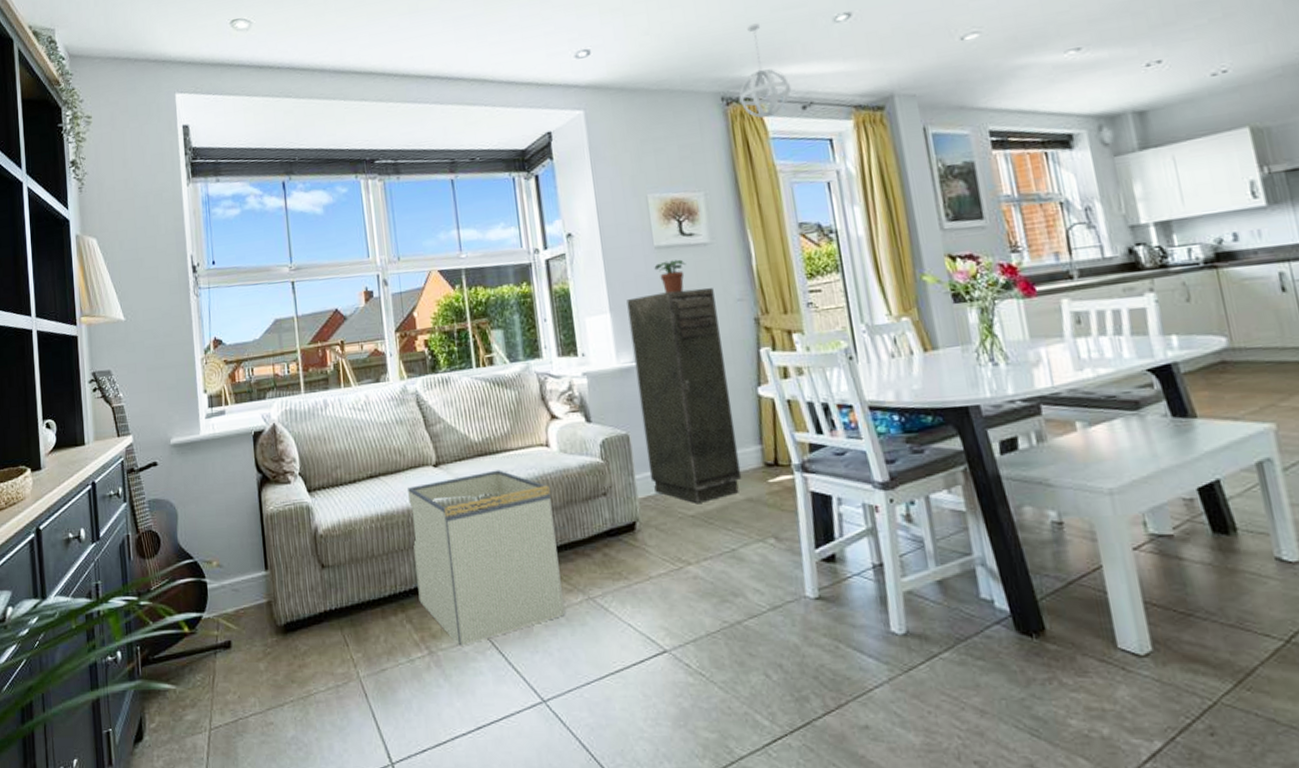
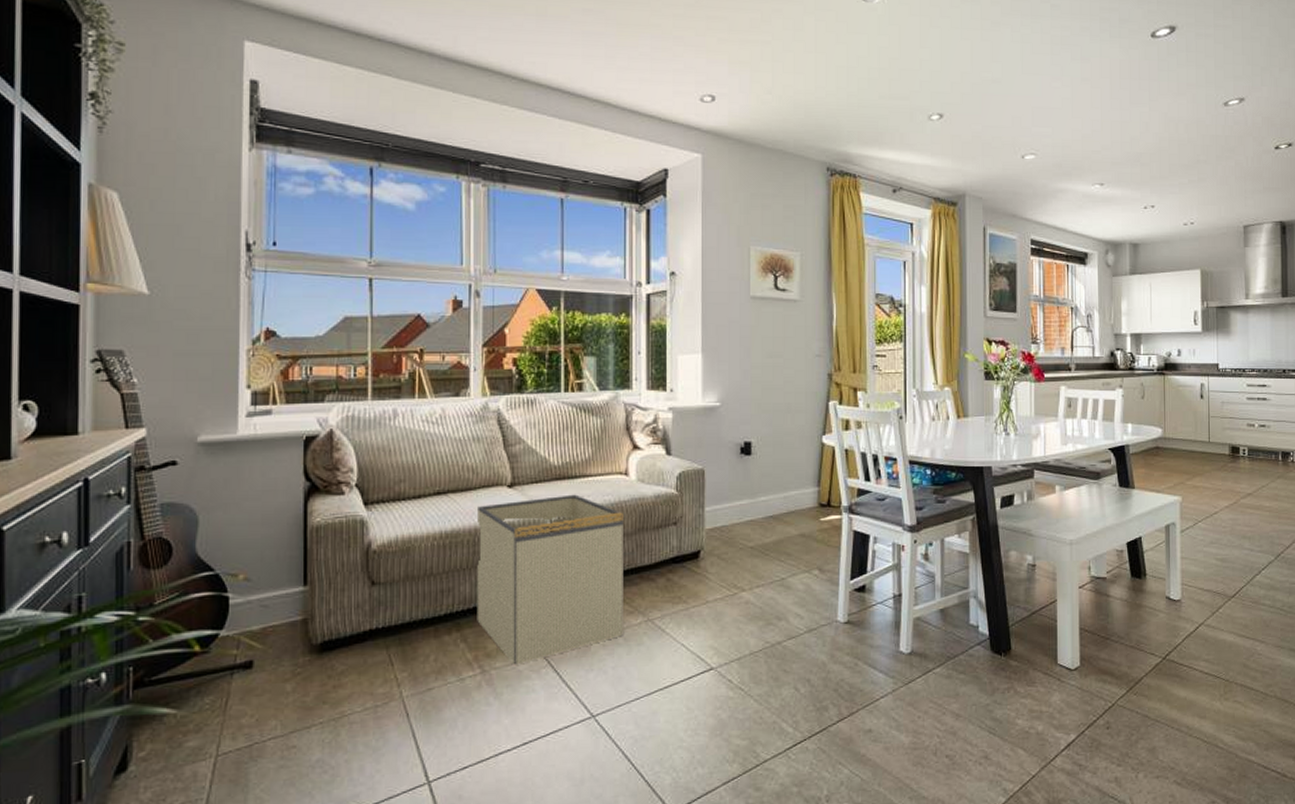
storage cabinet: present [626,287,742,503] -> none [718,340,799,536]
potted plant: present [654,259,686,294] -> none [748,311,776,342]
pendant light: present [738,23,792,118] -> none [842,105,887,194]

